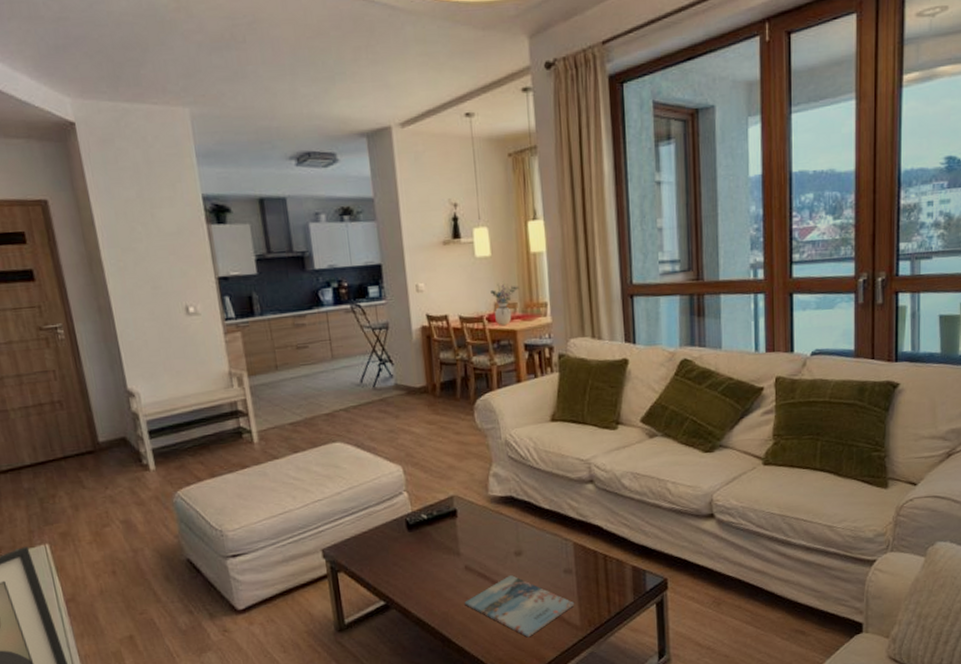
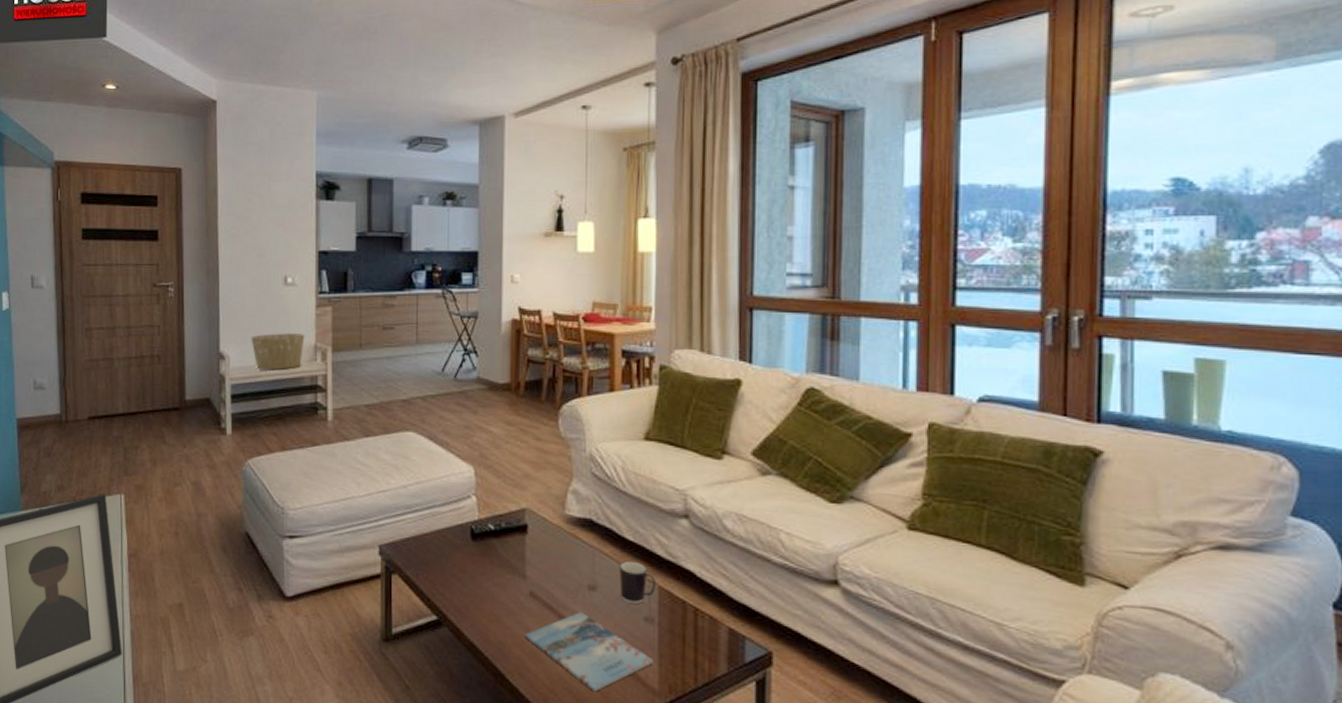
basket: none [159,362,218,403] -> present [251,333,305,371]
bouquet: present [490,281,520,326] -> none [590,280,622,328]
mug: none [539,525,571,561] -> present [619,560,655,604]

